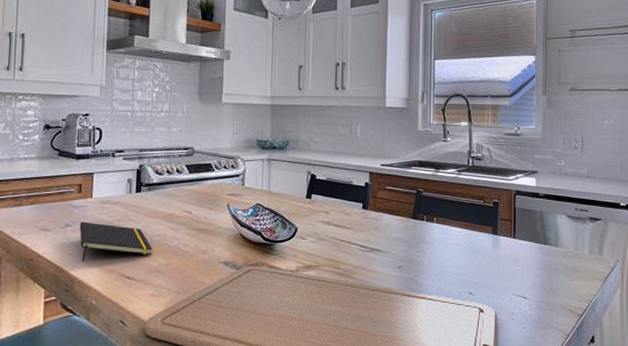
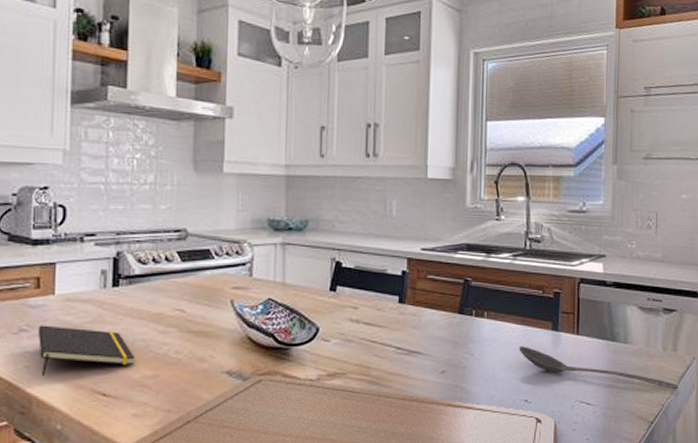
stirrer: none [463,247,604,288] -> present [519,346,678,390]

